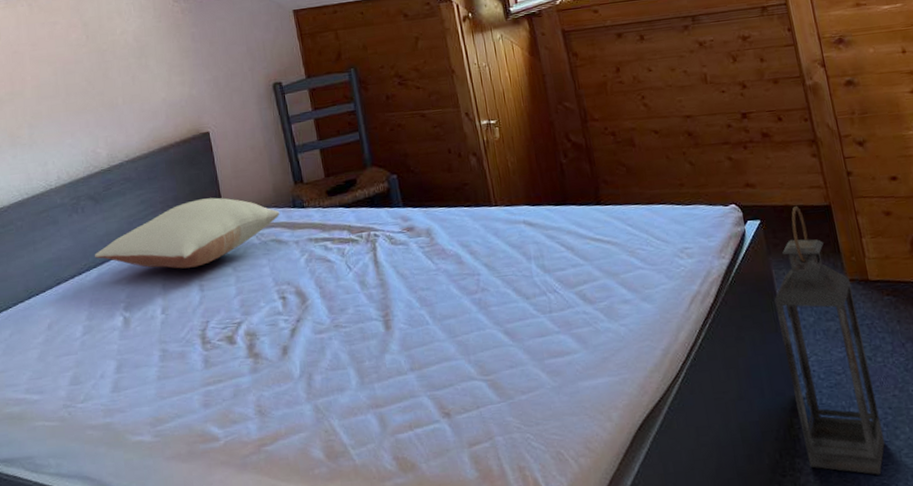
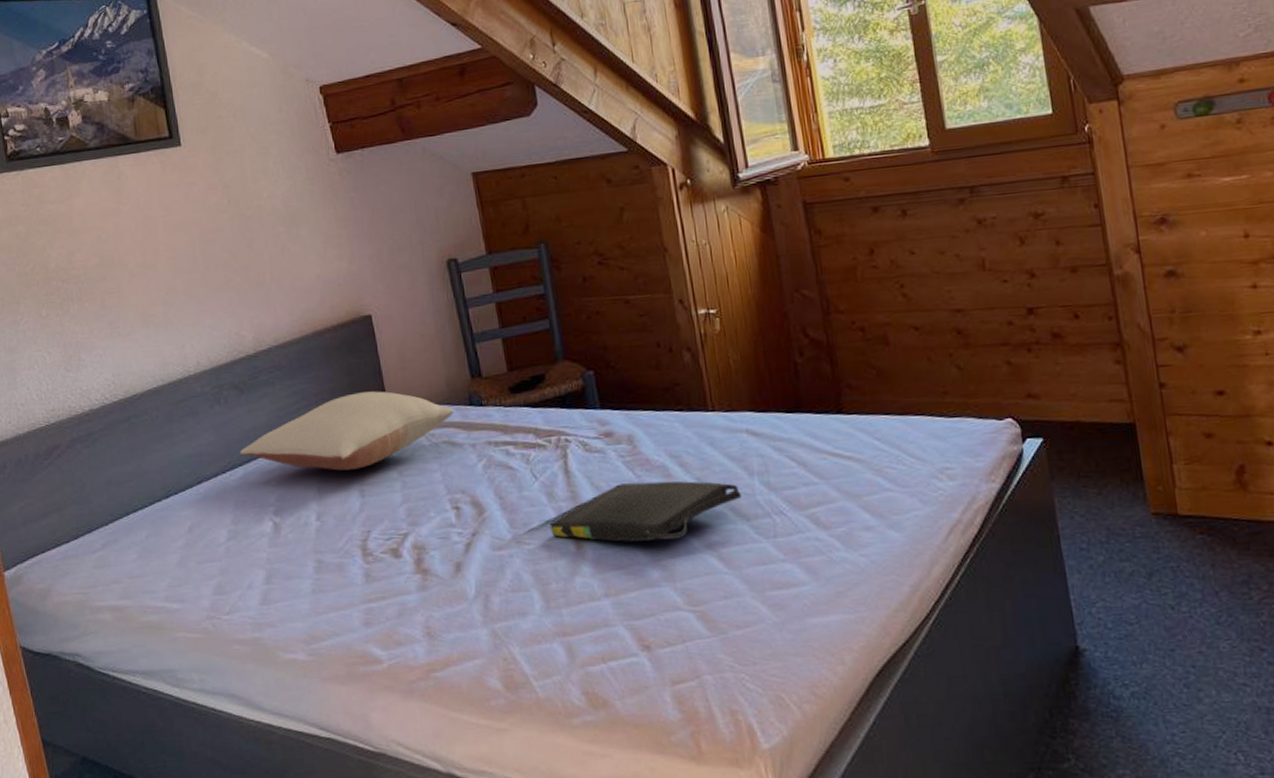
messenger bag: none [363,266,522,322] -> present [550,481,742,542]
lantern: present [774,206,885,475] -> none [1055,423,1184,743]

